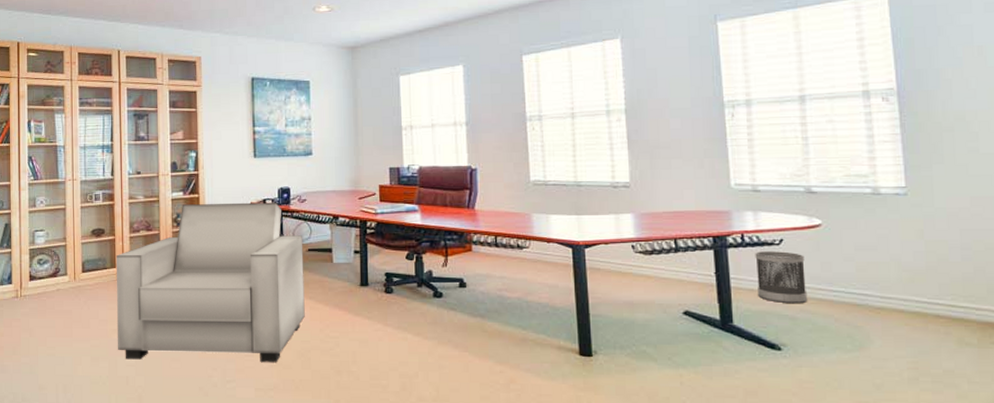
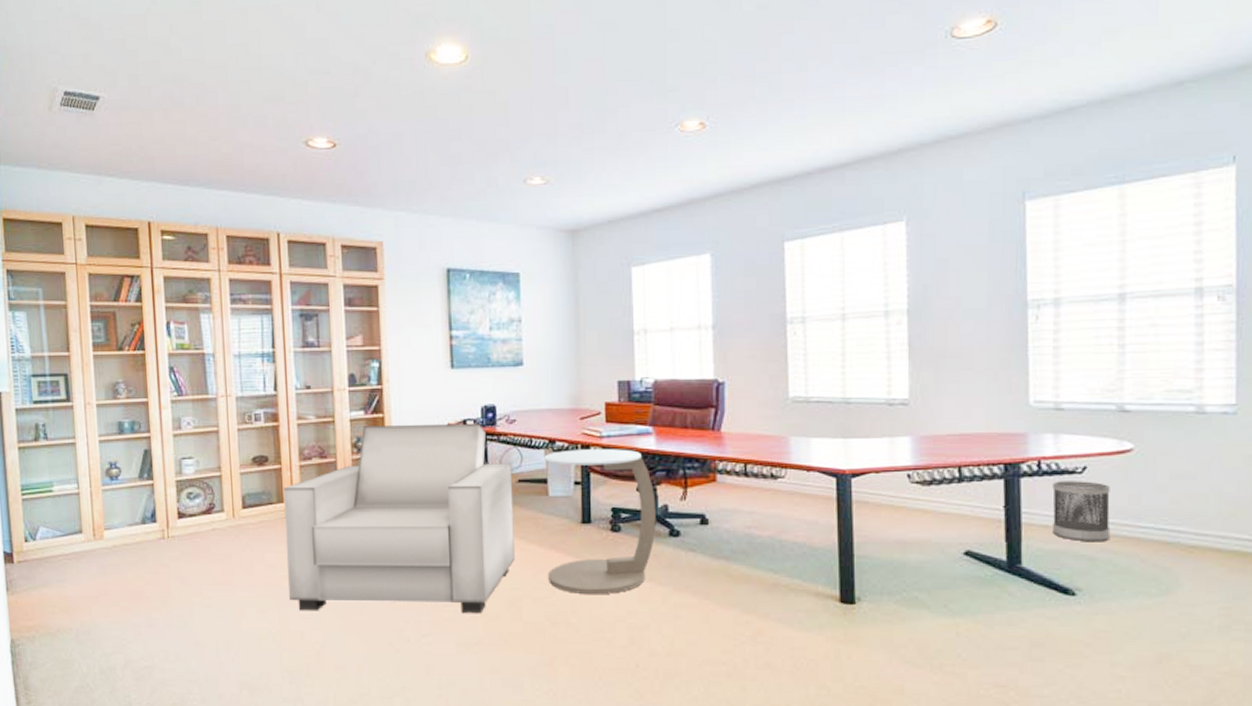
side table: none [329,223,423,347] -> present [544,449,656,595]

